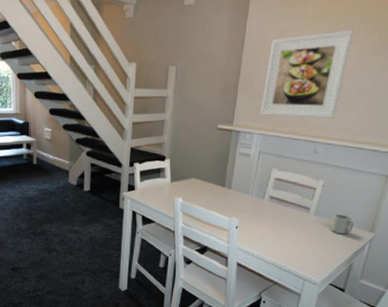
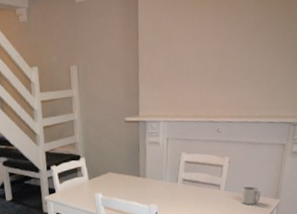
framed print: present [260,30,354,119] -> none [162,10,238,103]

